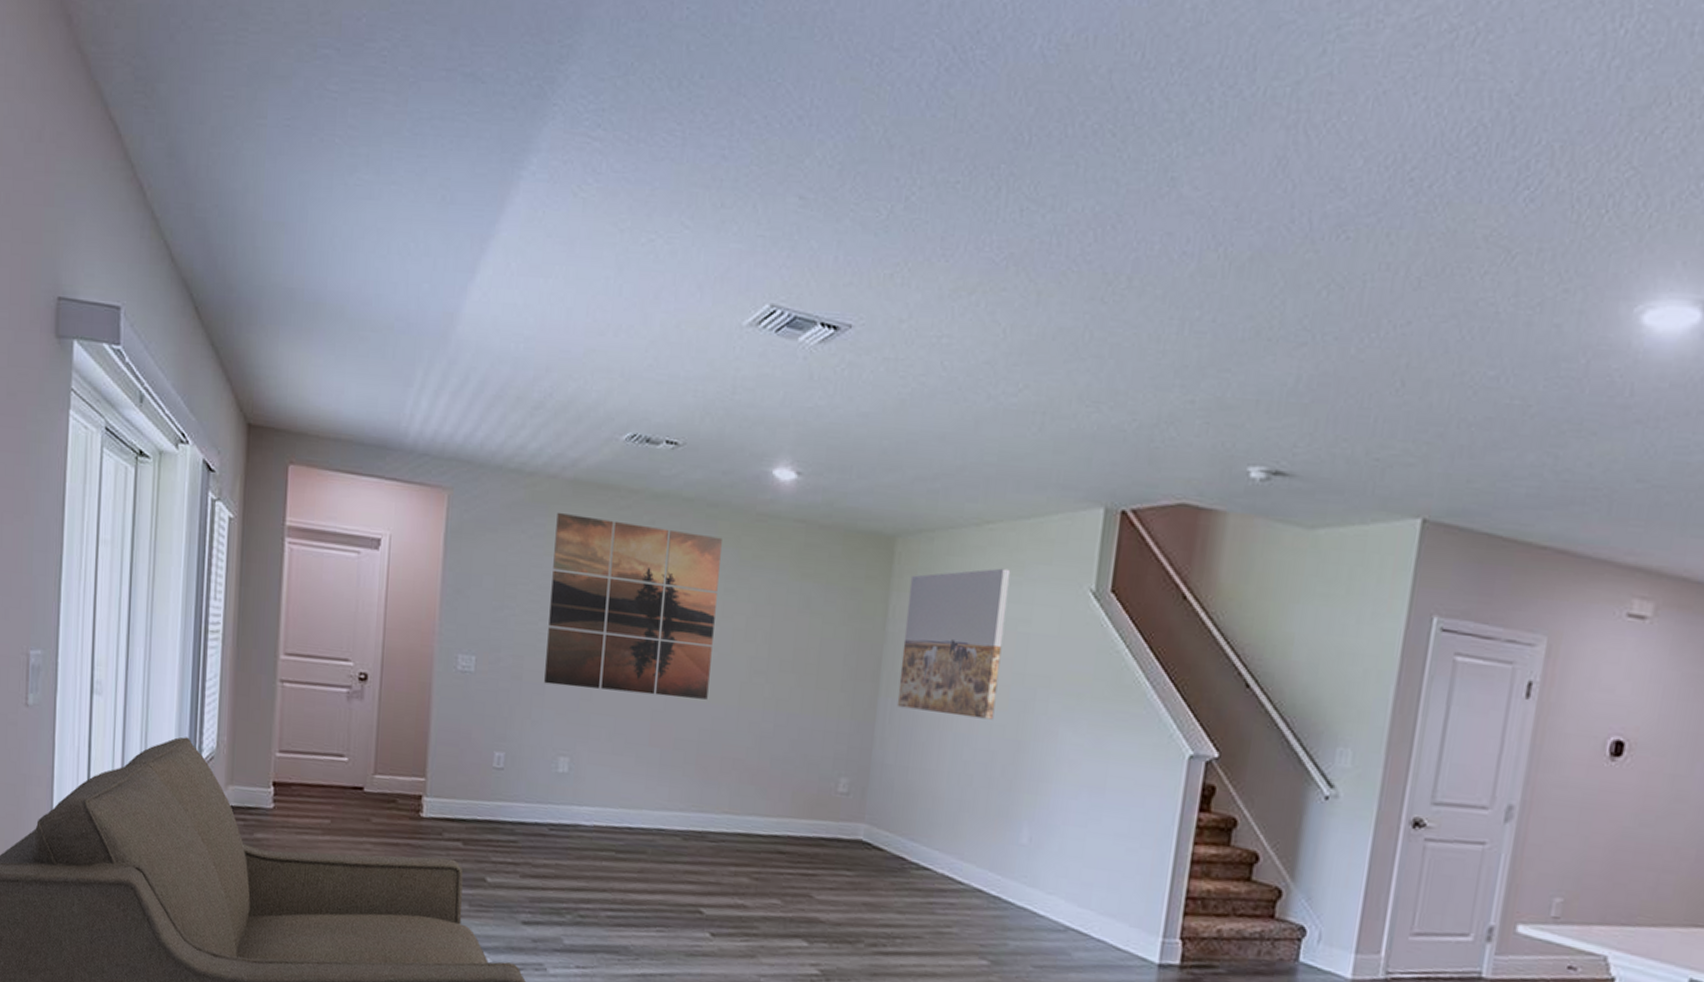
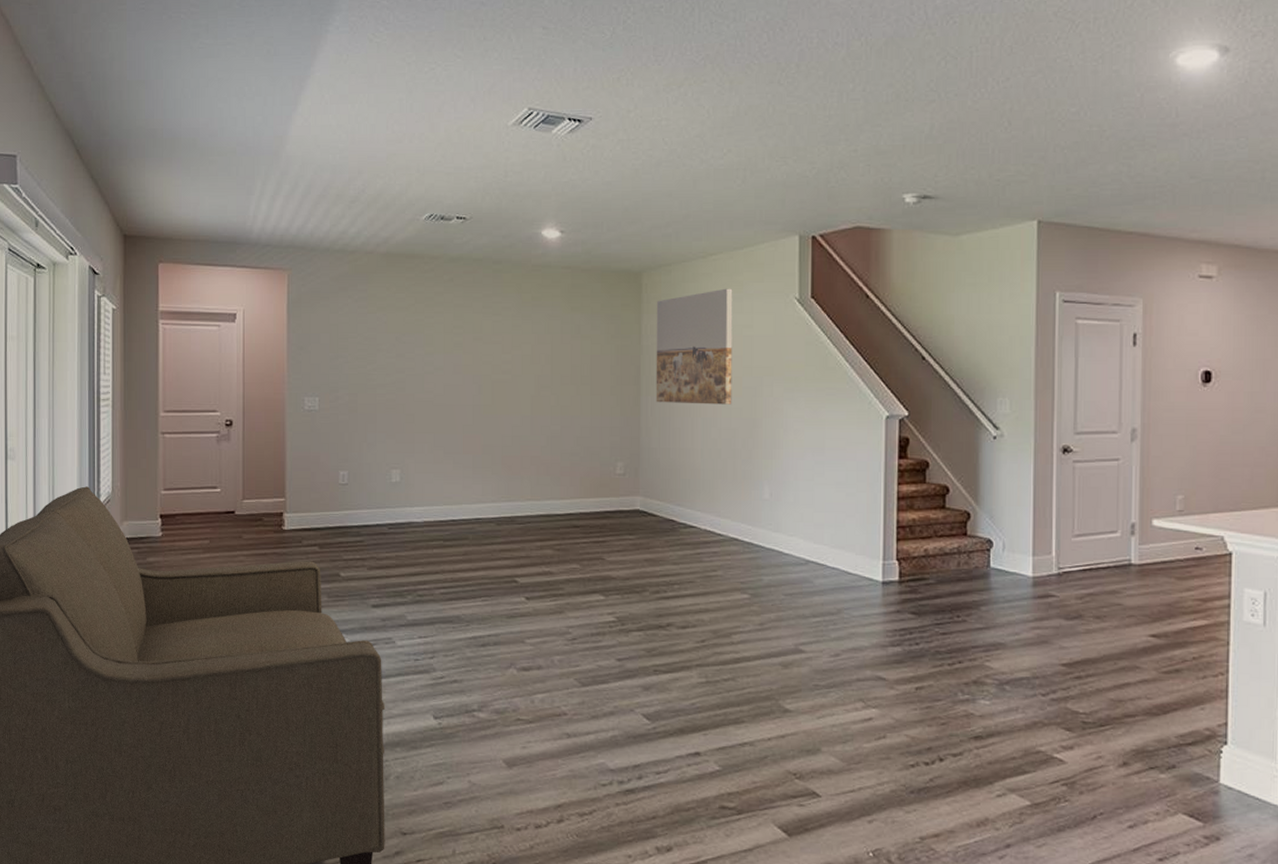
wall art: present [544,512,722,700] -> none [375,279,507,414]

